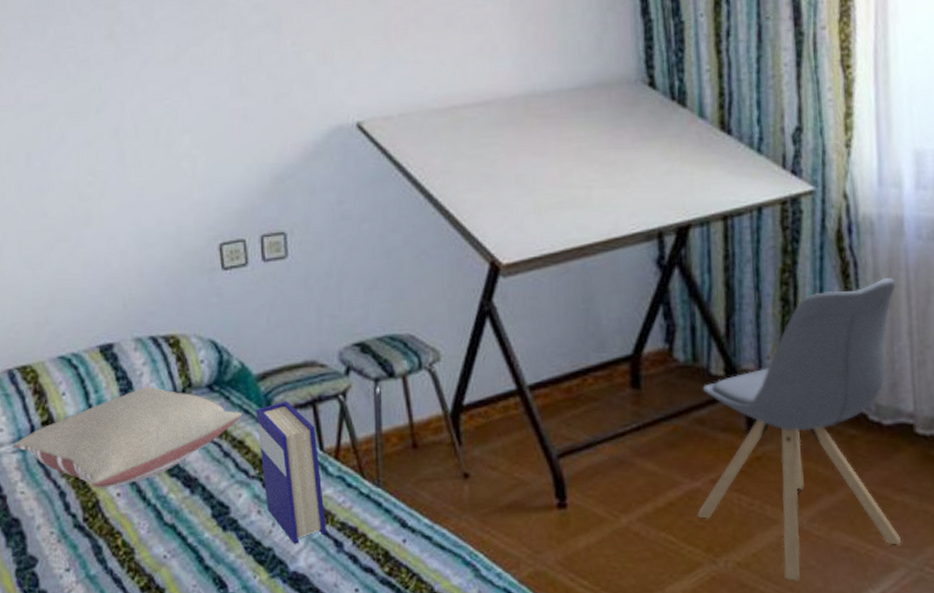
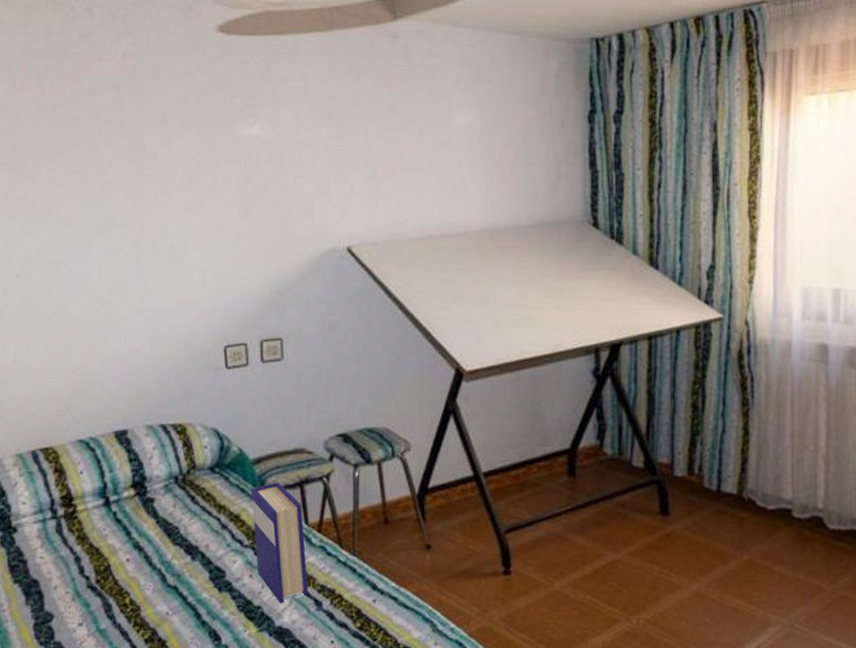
pillow: present [13,386,242,487] -> none [34,467,239,553]
chair: present [697,278,902,581] -> none [616,391,783,635]

